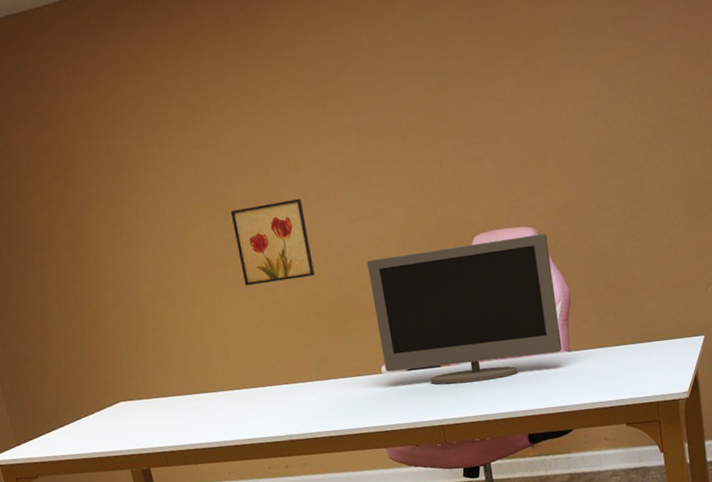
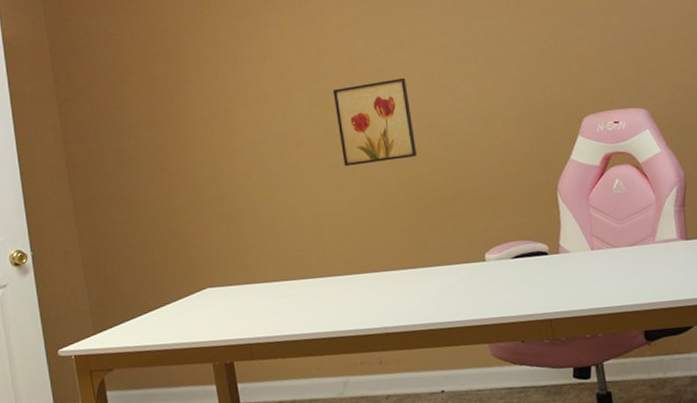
monitor: present [367,233,562,385] -> none [472,115,679,274]

